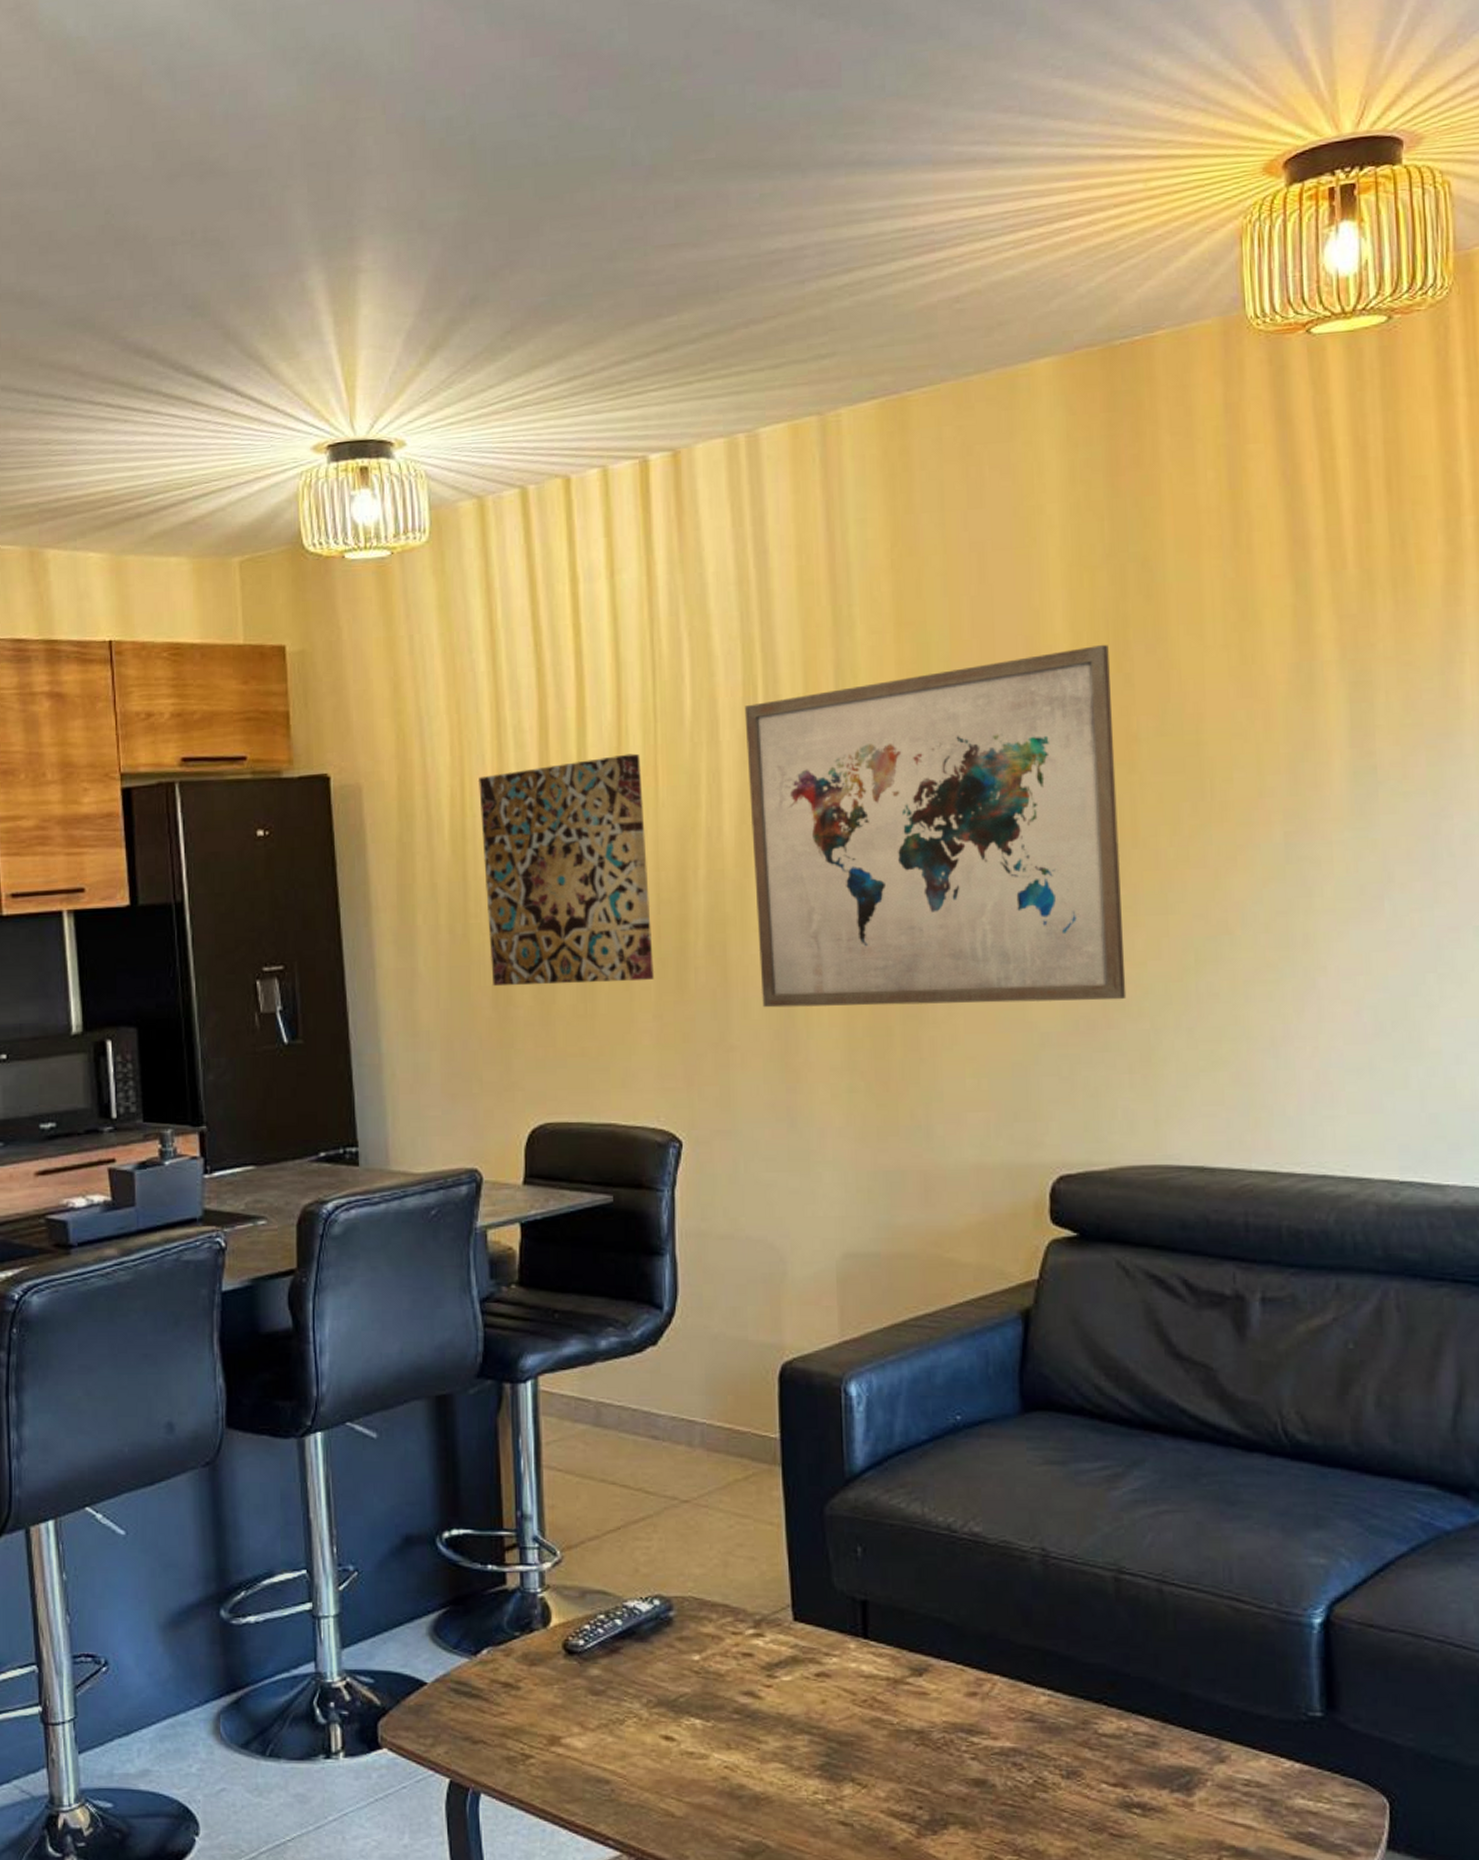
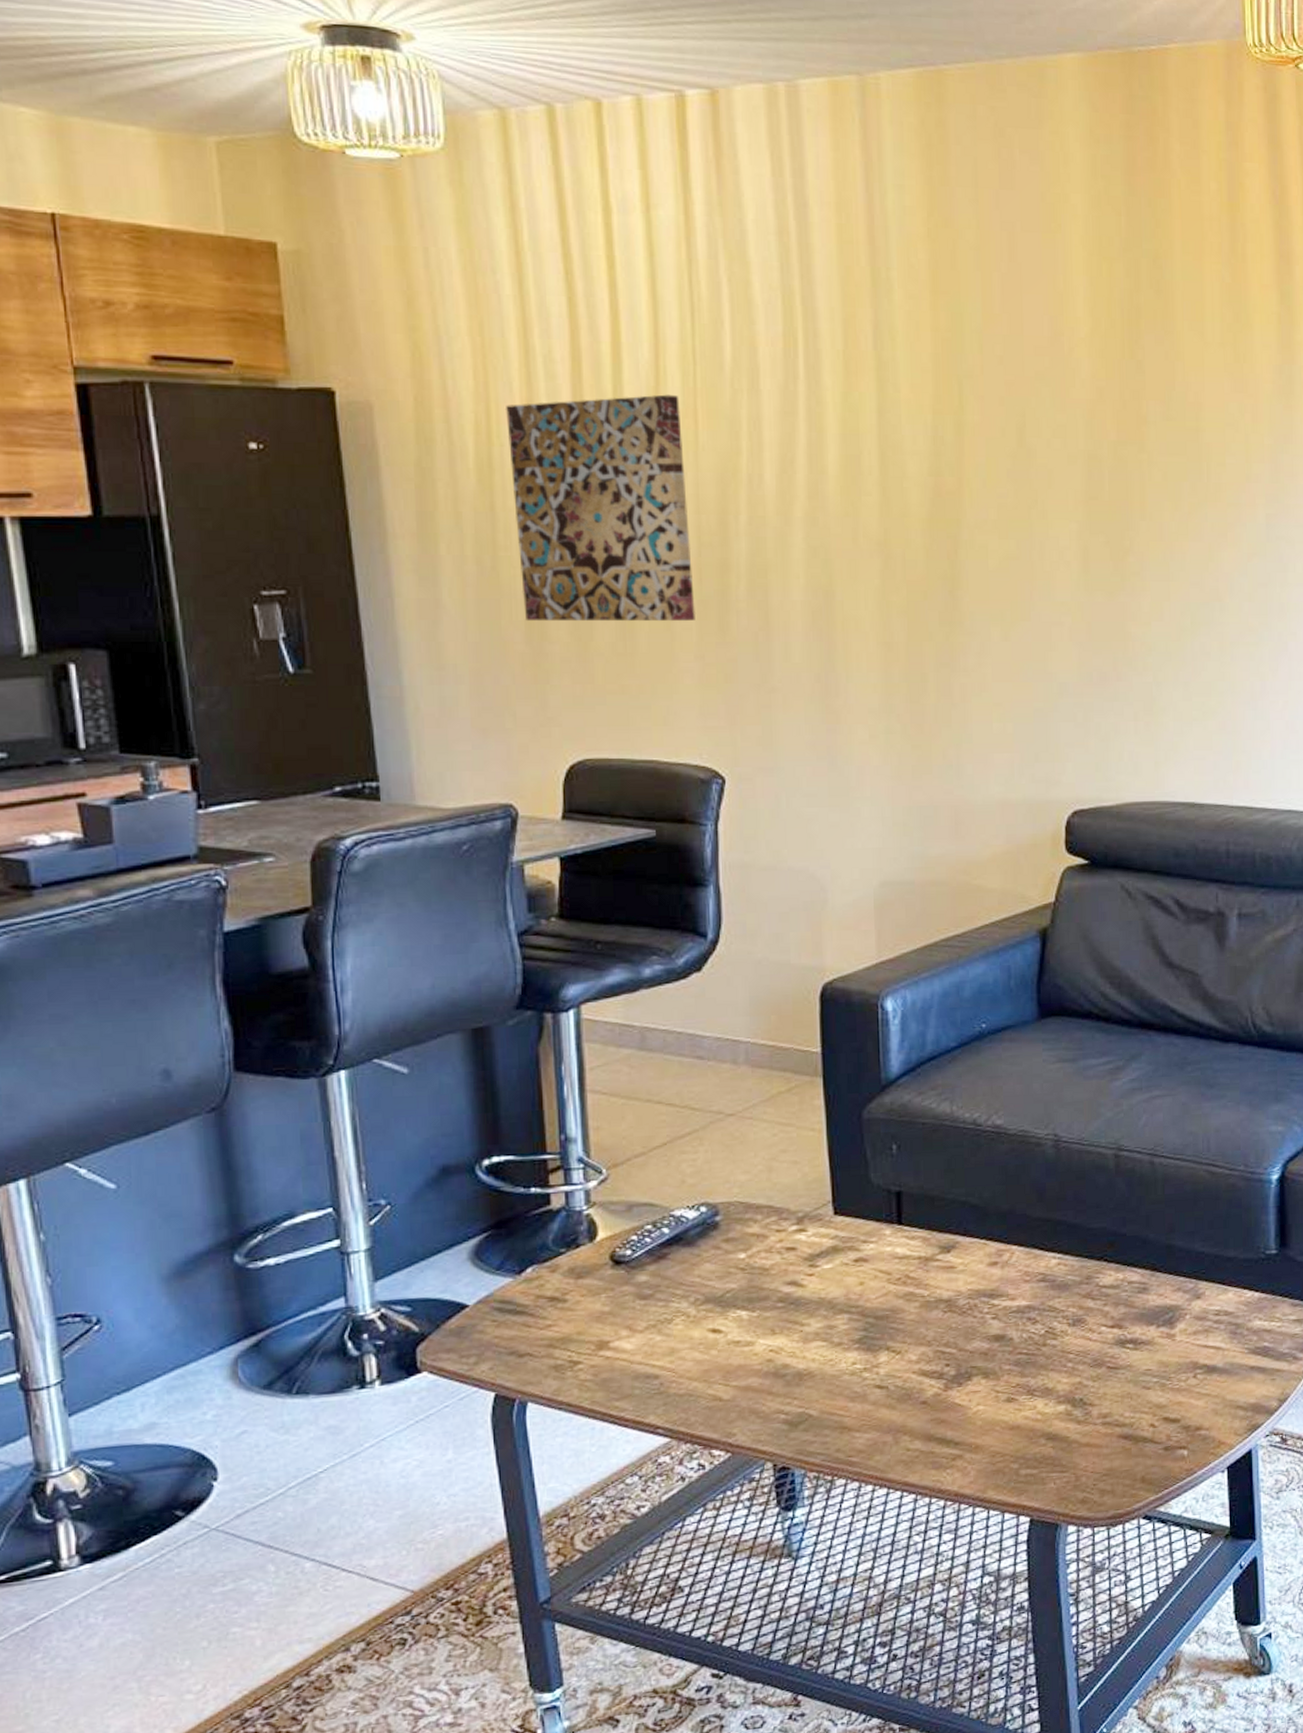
wall art: present [744,644,1127,1008] -> none [785,331,1133,655]

